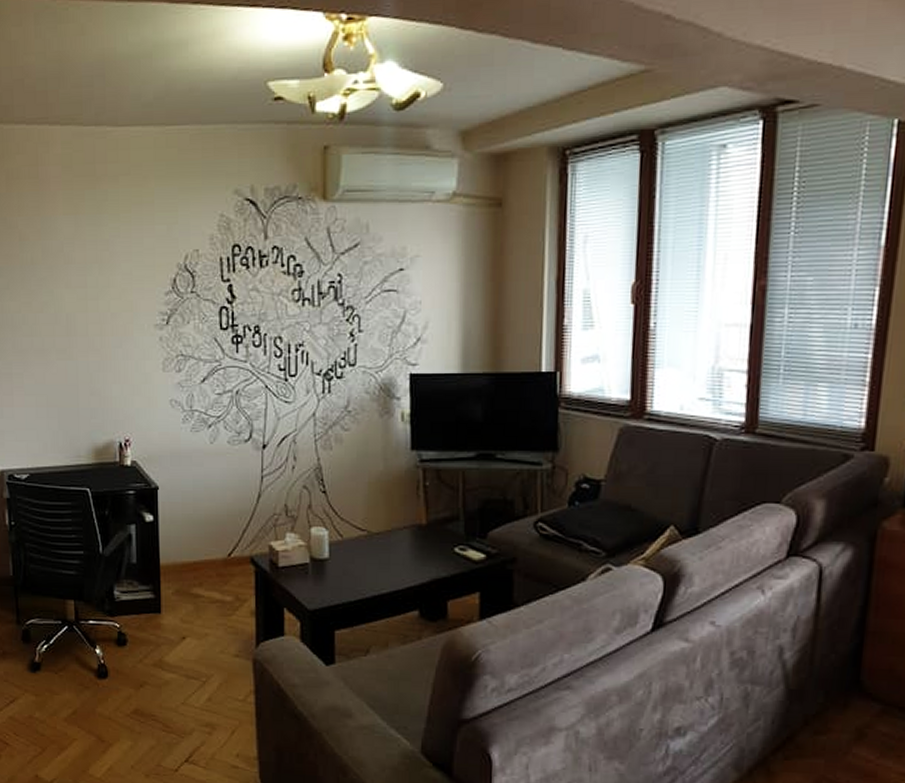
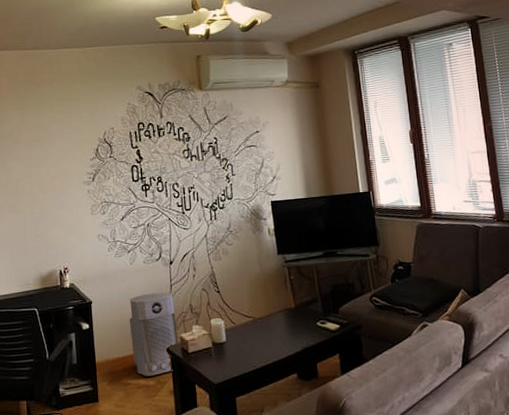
air purifier: none [204,484,267,590] -> present [129,292,179,377]

